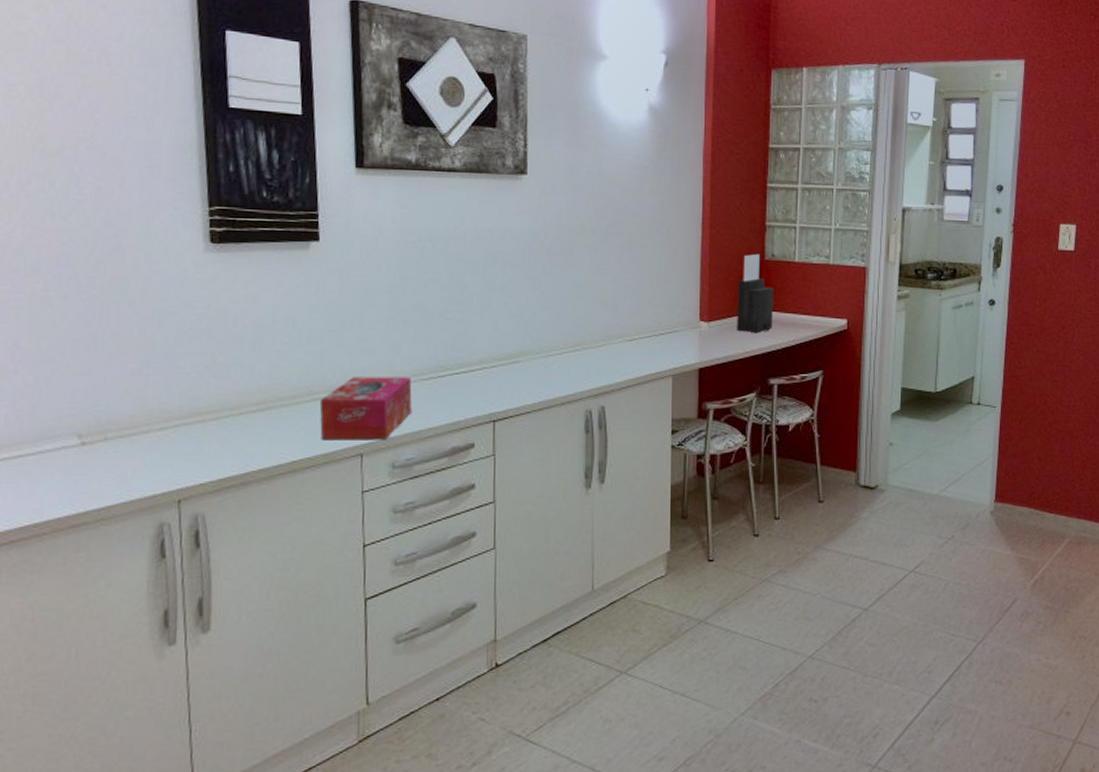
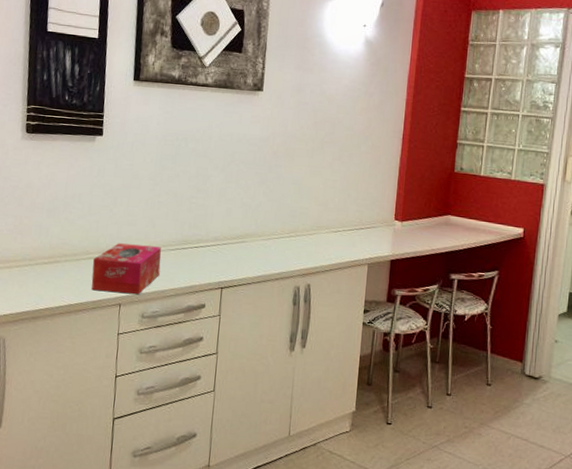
knife block: present [737,253,774,332] -> none [426,166,461,234]

